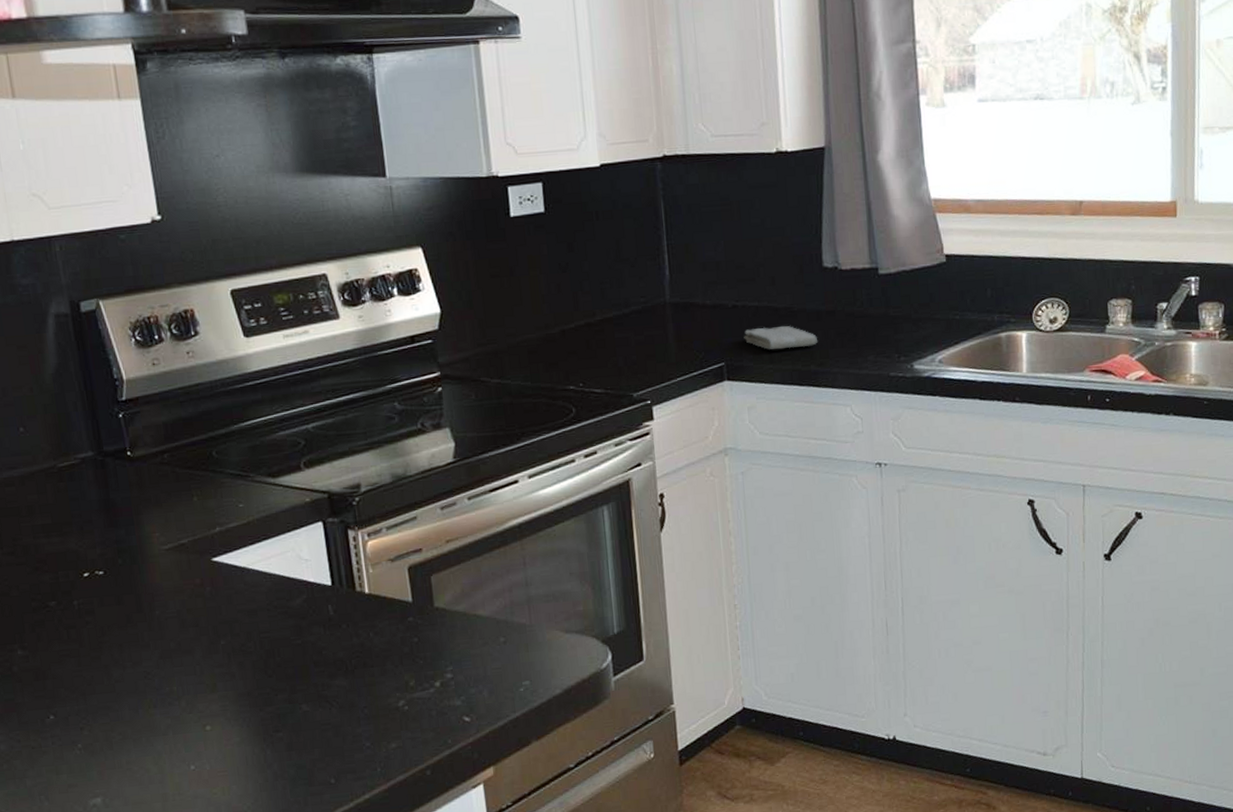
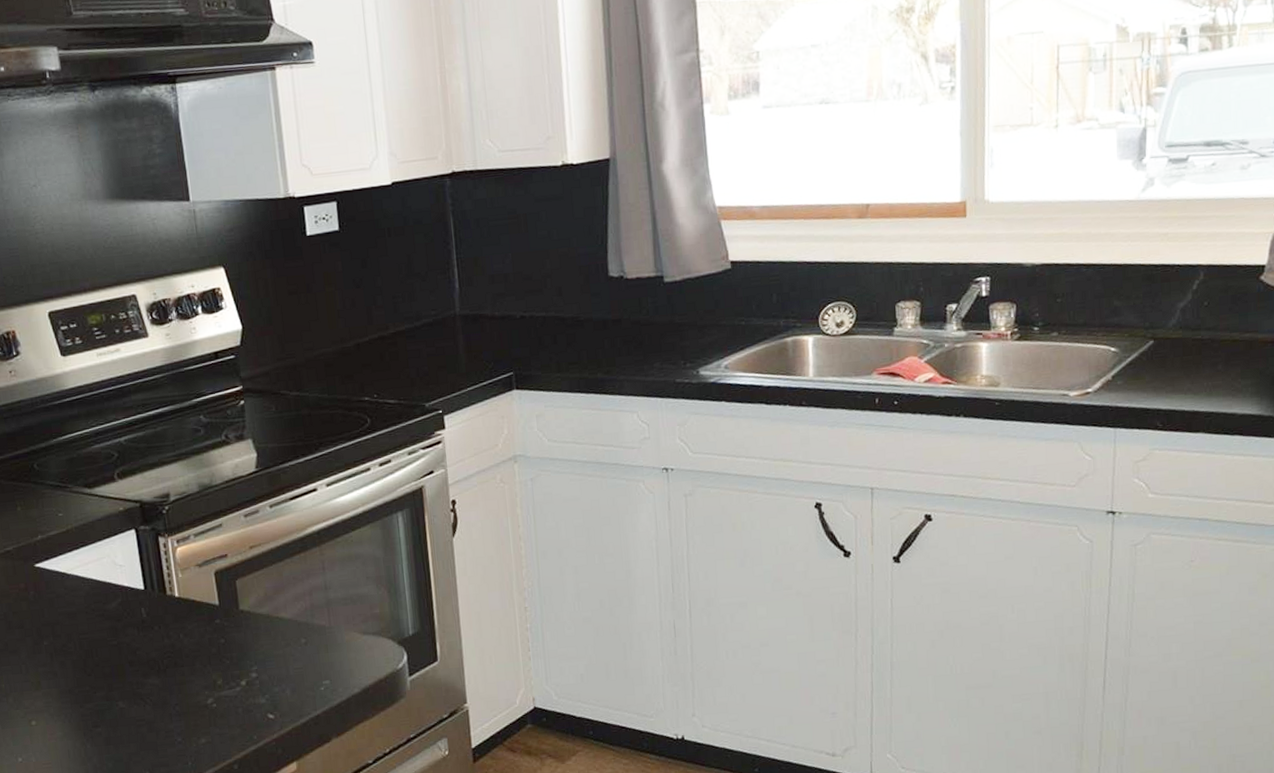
washcloth: present [744,325,818,350] -> none [532,334,605,359]

